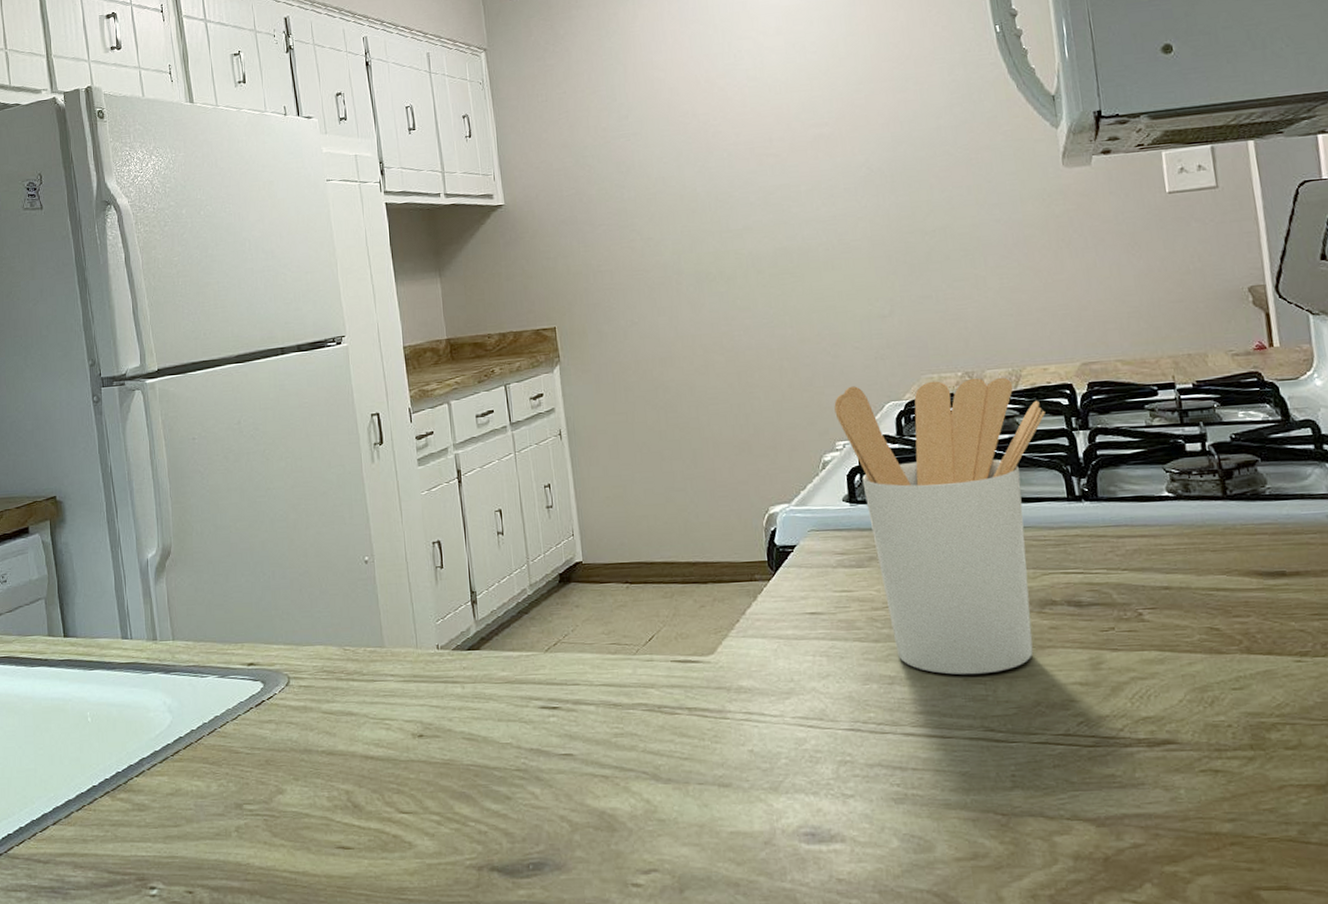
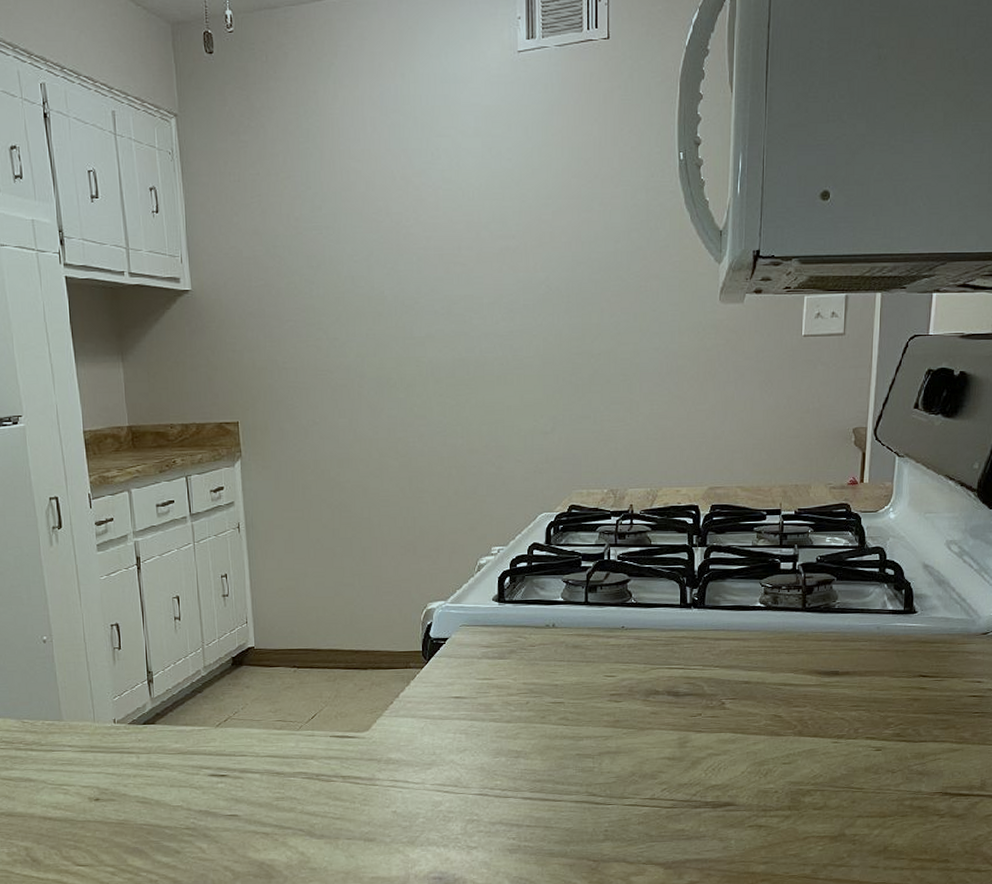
utensil holder: present [834,377,1045,675] -> none [494,495,673,751]

